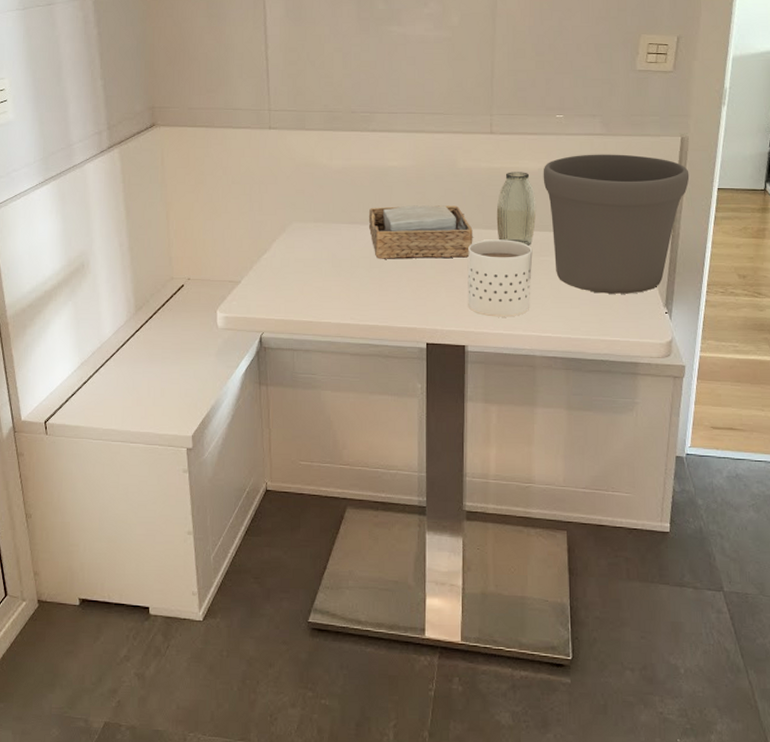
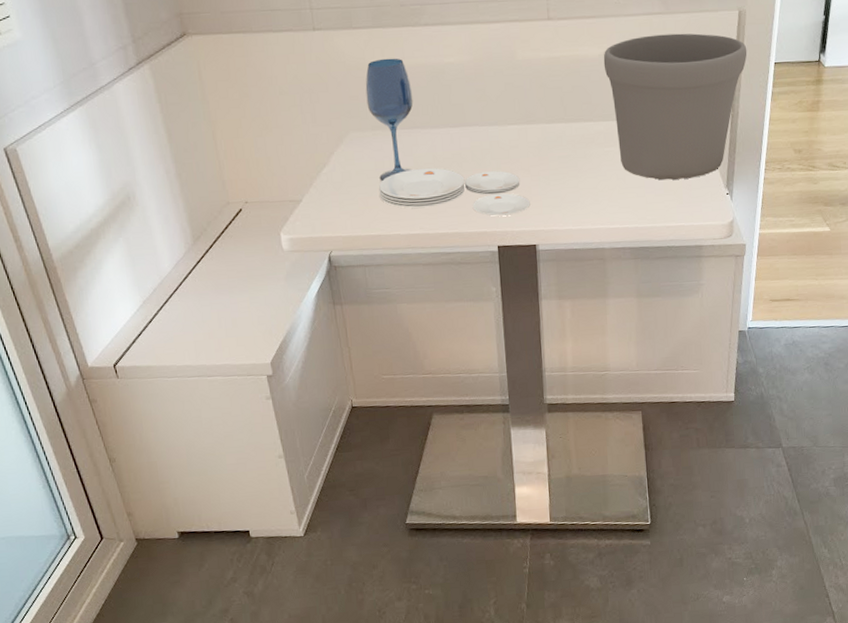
wineglass: none [311,158,355,270] -> present [365,58,414,181]
plate: none [314,261,462,314] -> present [378,167,530,216]
napkin holder: present [368,205,473,259] -> none [428,101,537,164]
mug: present [467,239,533,317] -> none [532,132,598,214]
vase: present [496,172,537,248] -> none [558,59,599,140]

